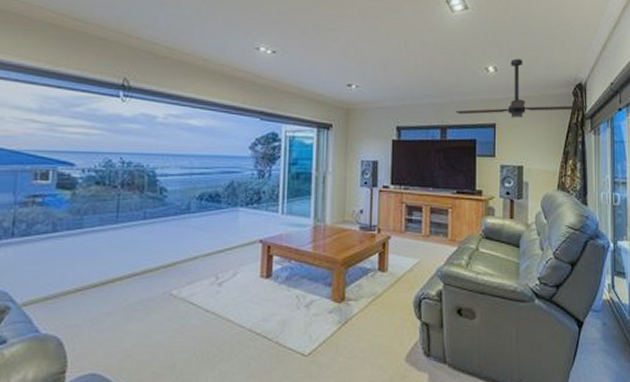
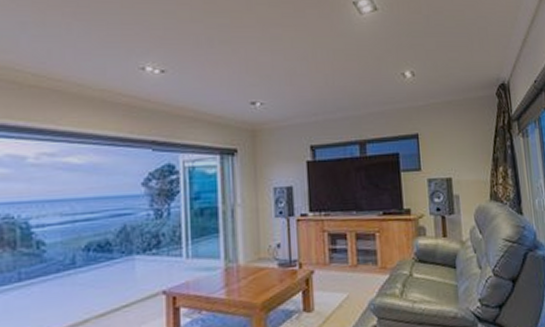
ceiling fan: present [455,58,588,118] -> none [374,61,513,127]

